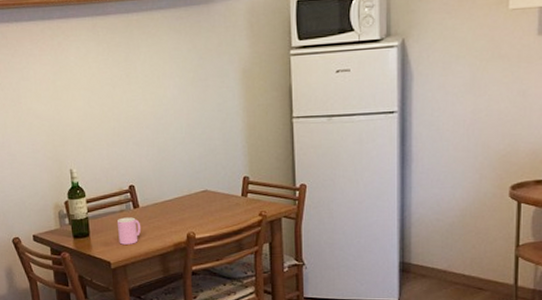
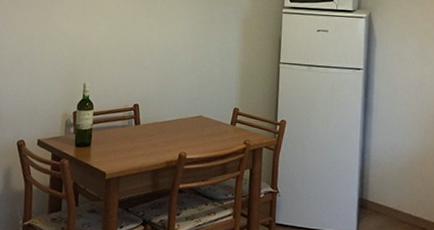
cup: present [117,217,142,245] -> none [116,132,139,158]

